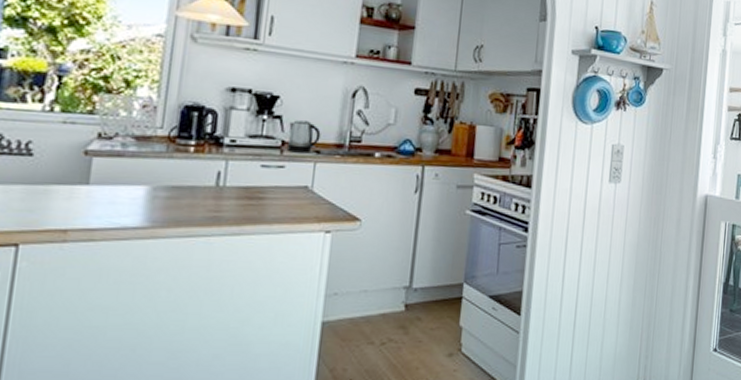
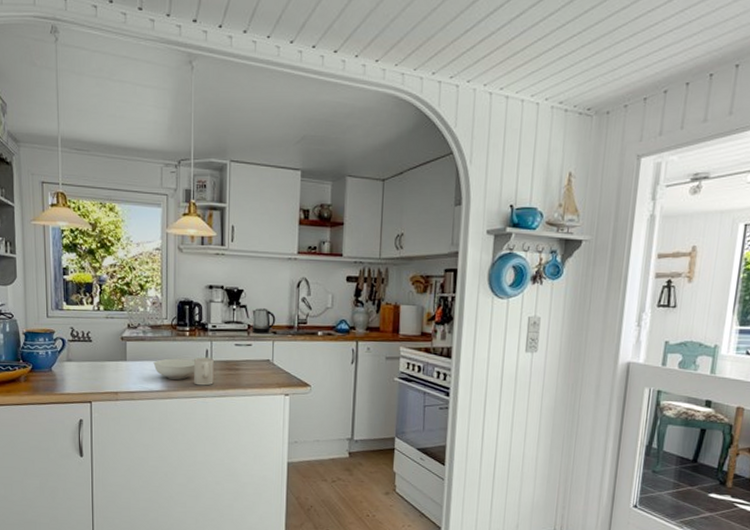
bowl: none [132,182,200,212] -> present [153,358,196,380]
cup: none [193,181,228,220] -> present [193,357,214,386]

